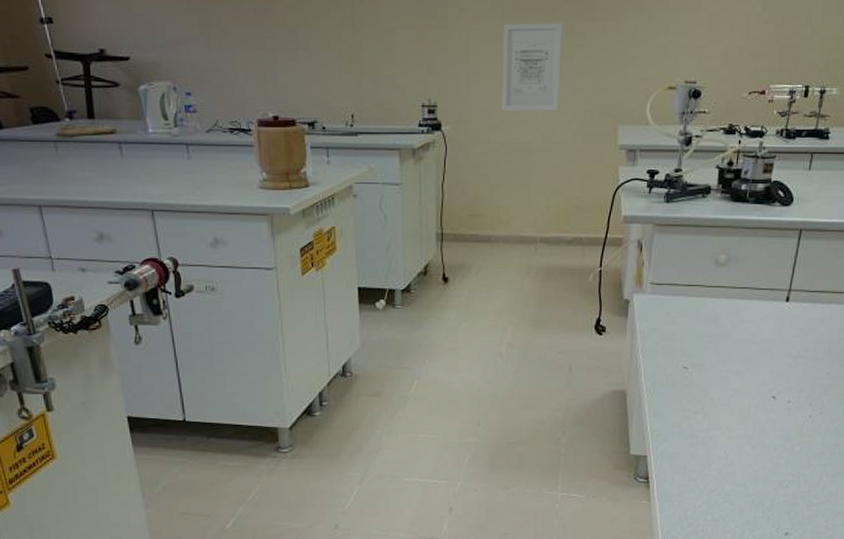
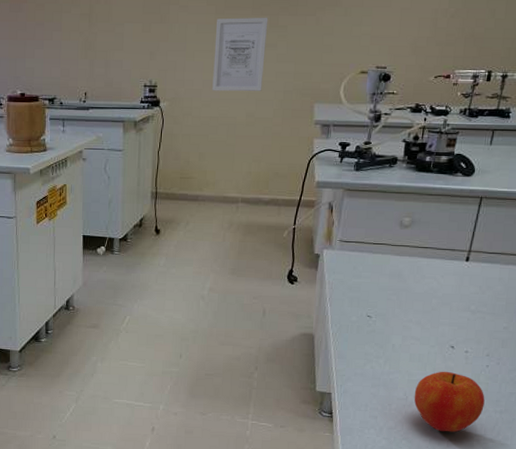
apple: none [735,424,809,491] -> present [414,371,485,433]

